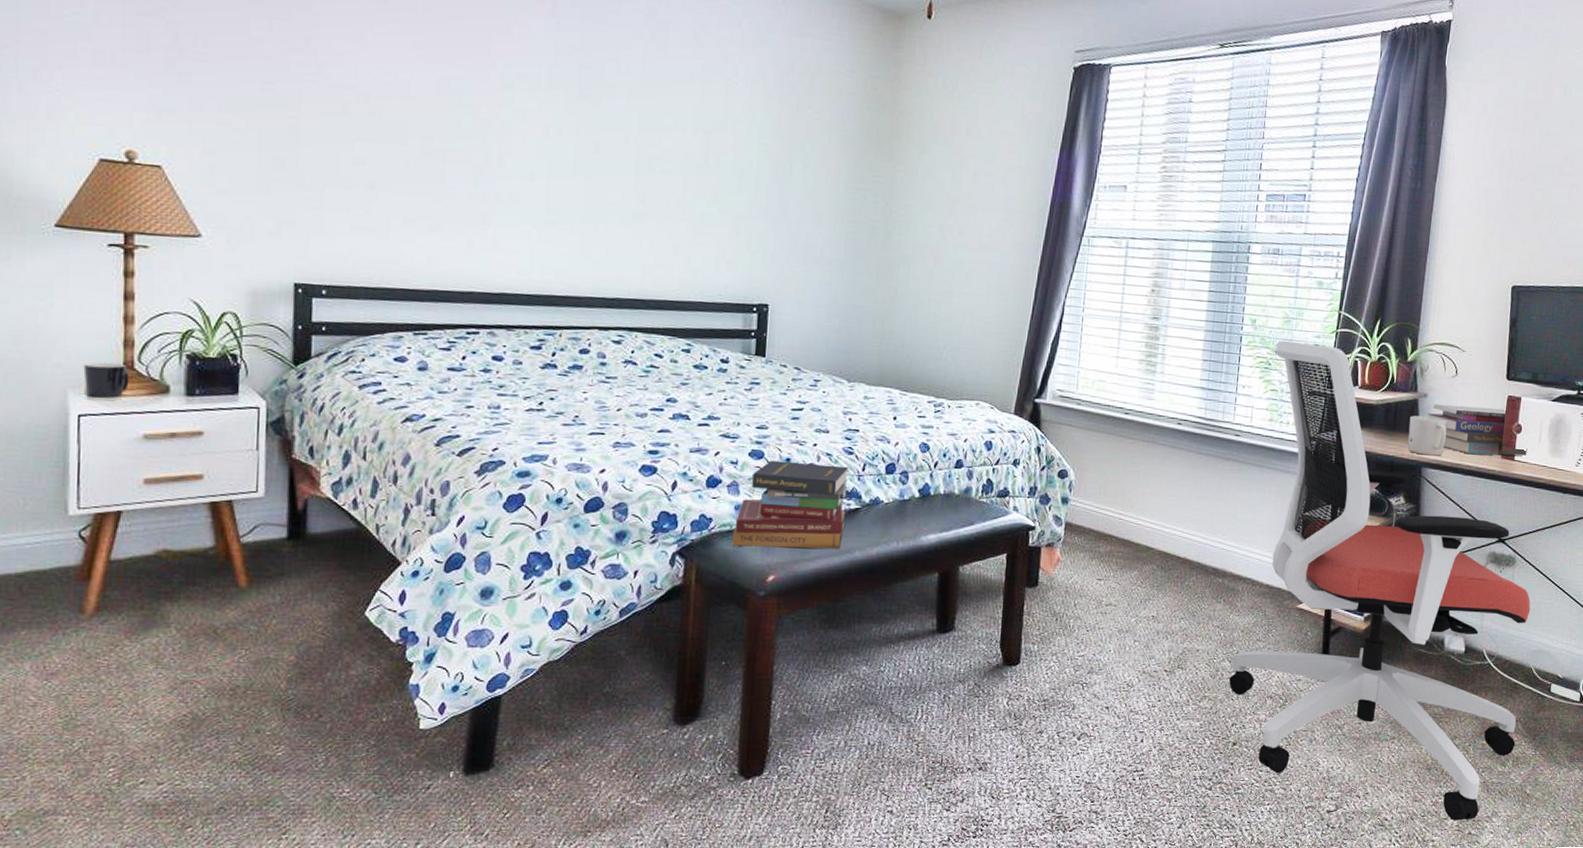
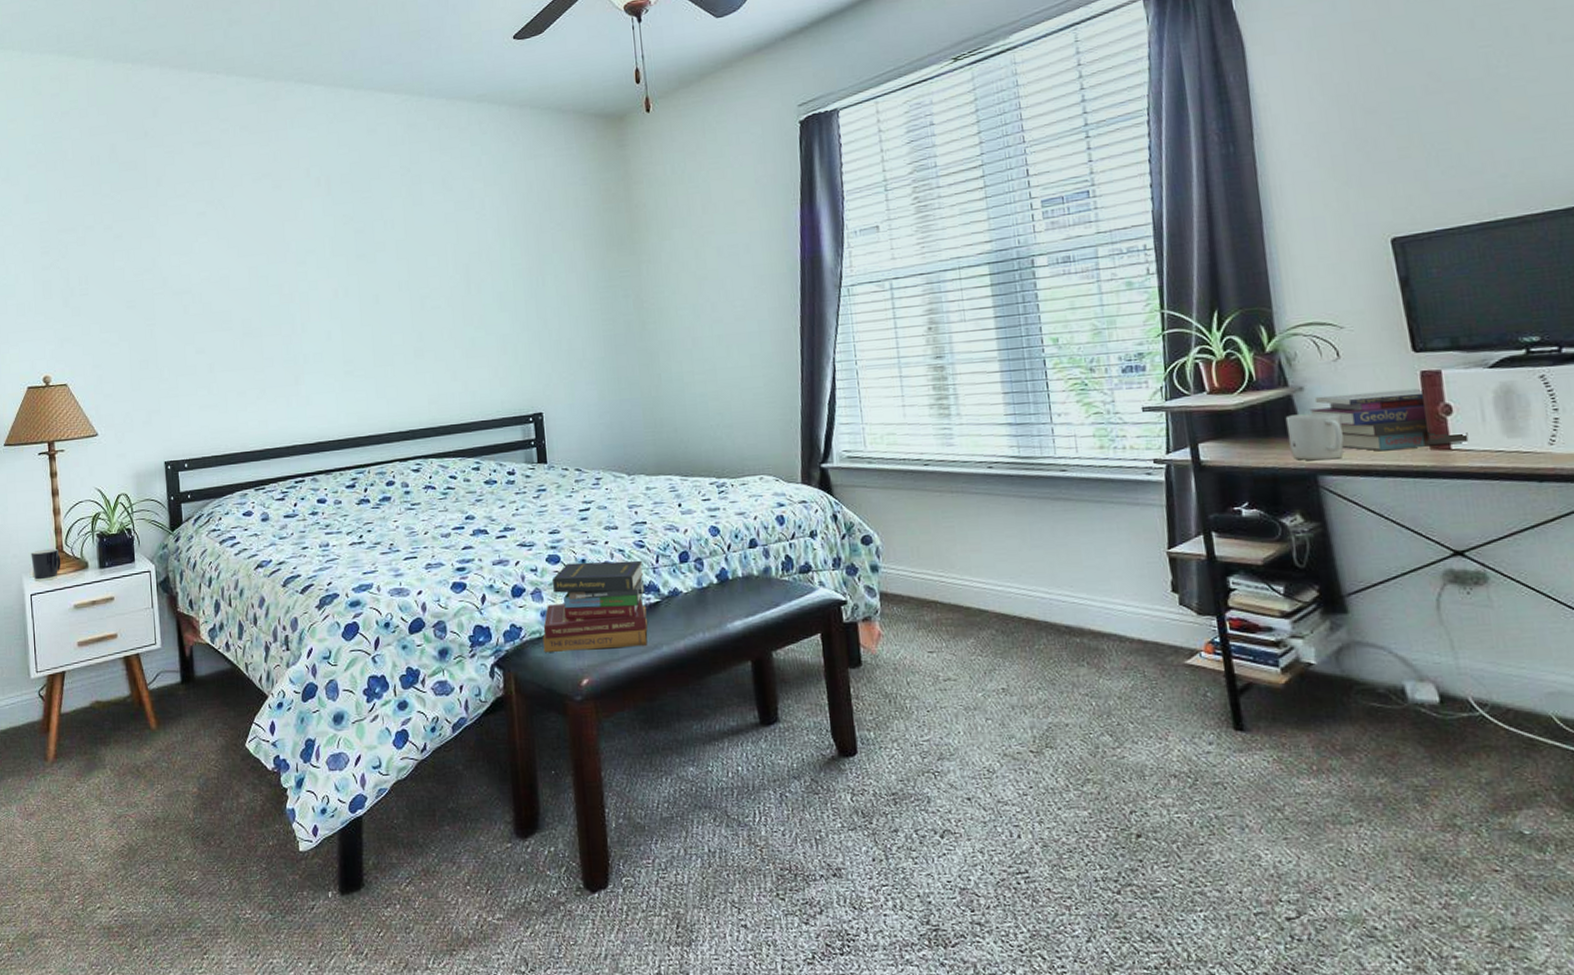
office chair: present [1229,340,1531,821] -> none [1088,352,1554,929]

